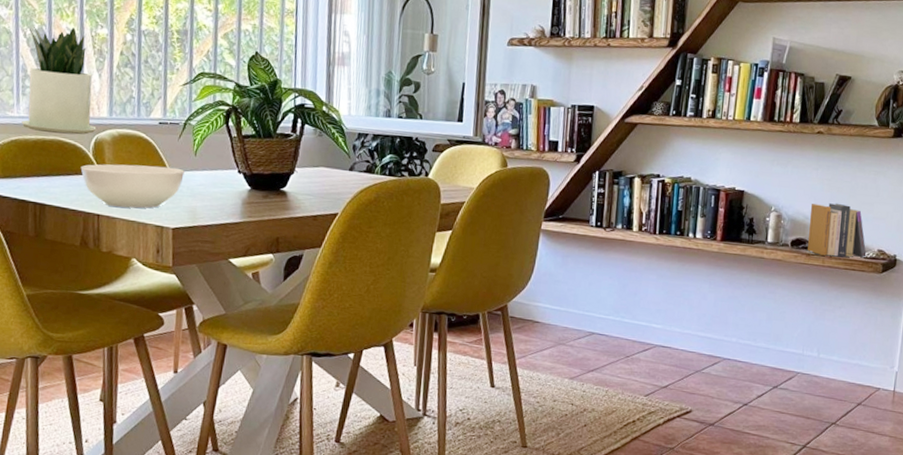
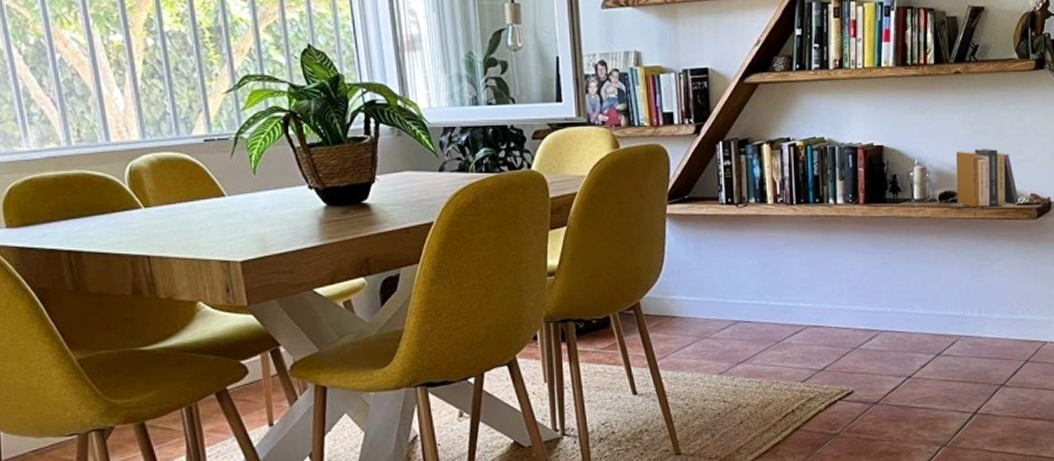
planter: present [21,24,97,135] -> none [24,37,129,165]
bowl: present [80,164,185,209] -> none [117,191,245,244]

